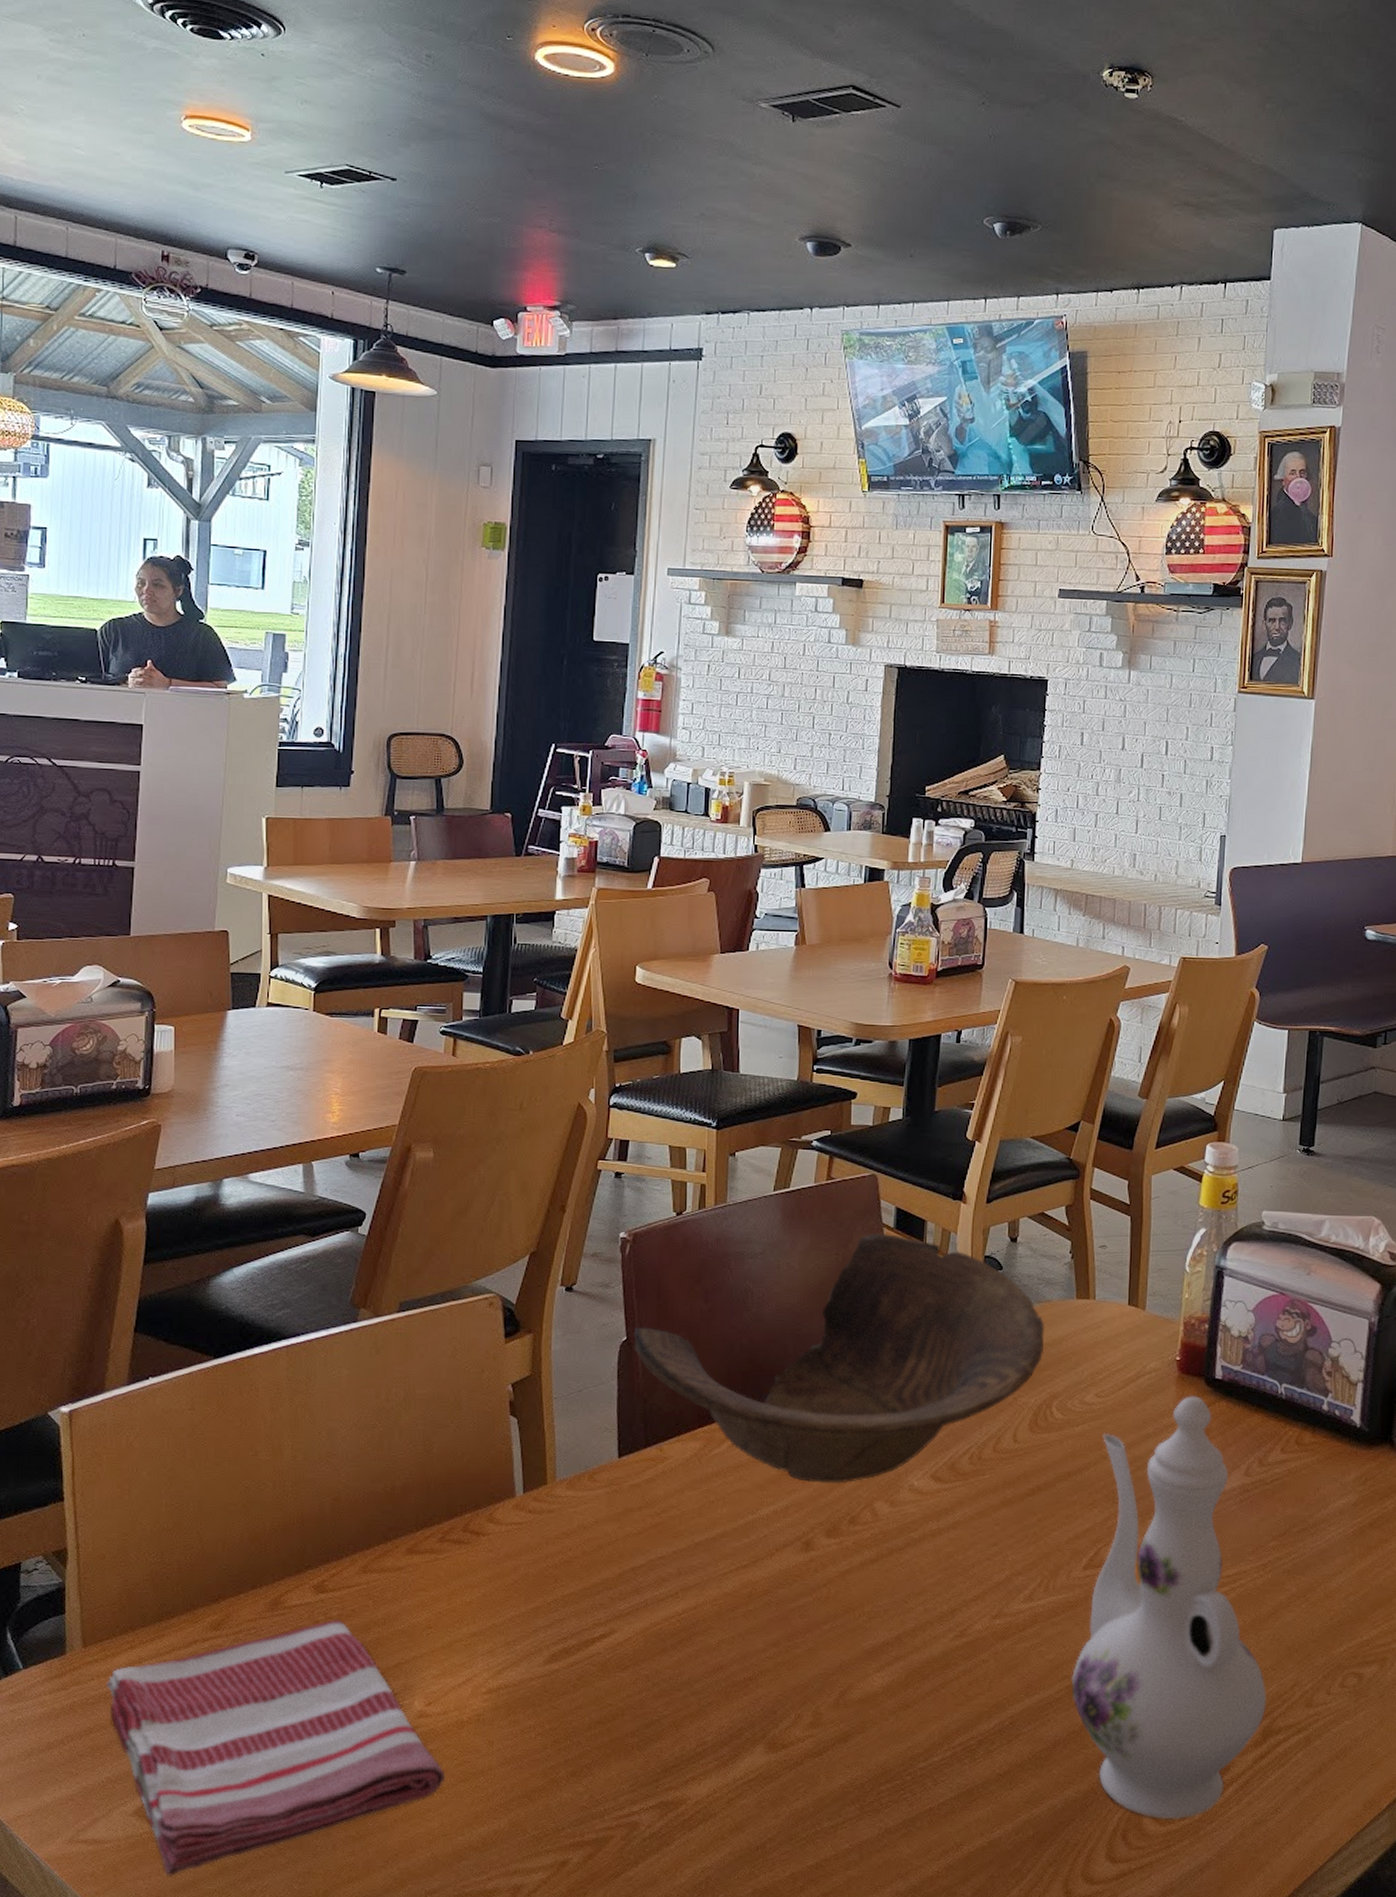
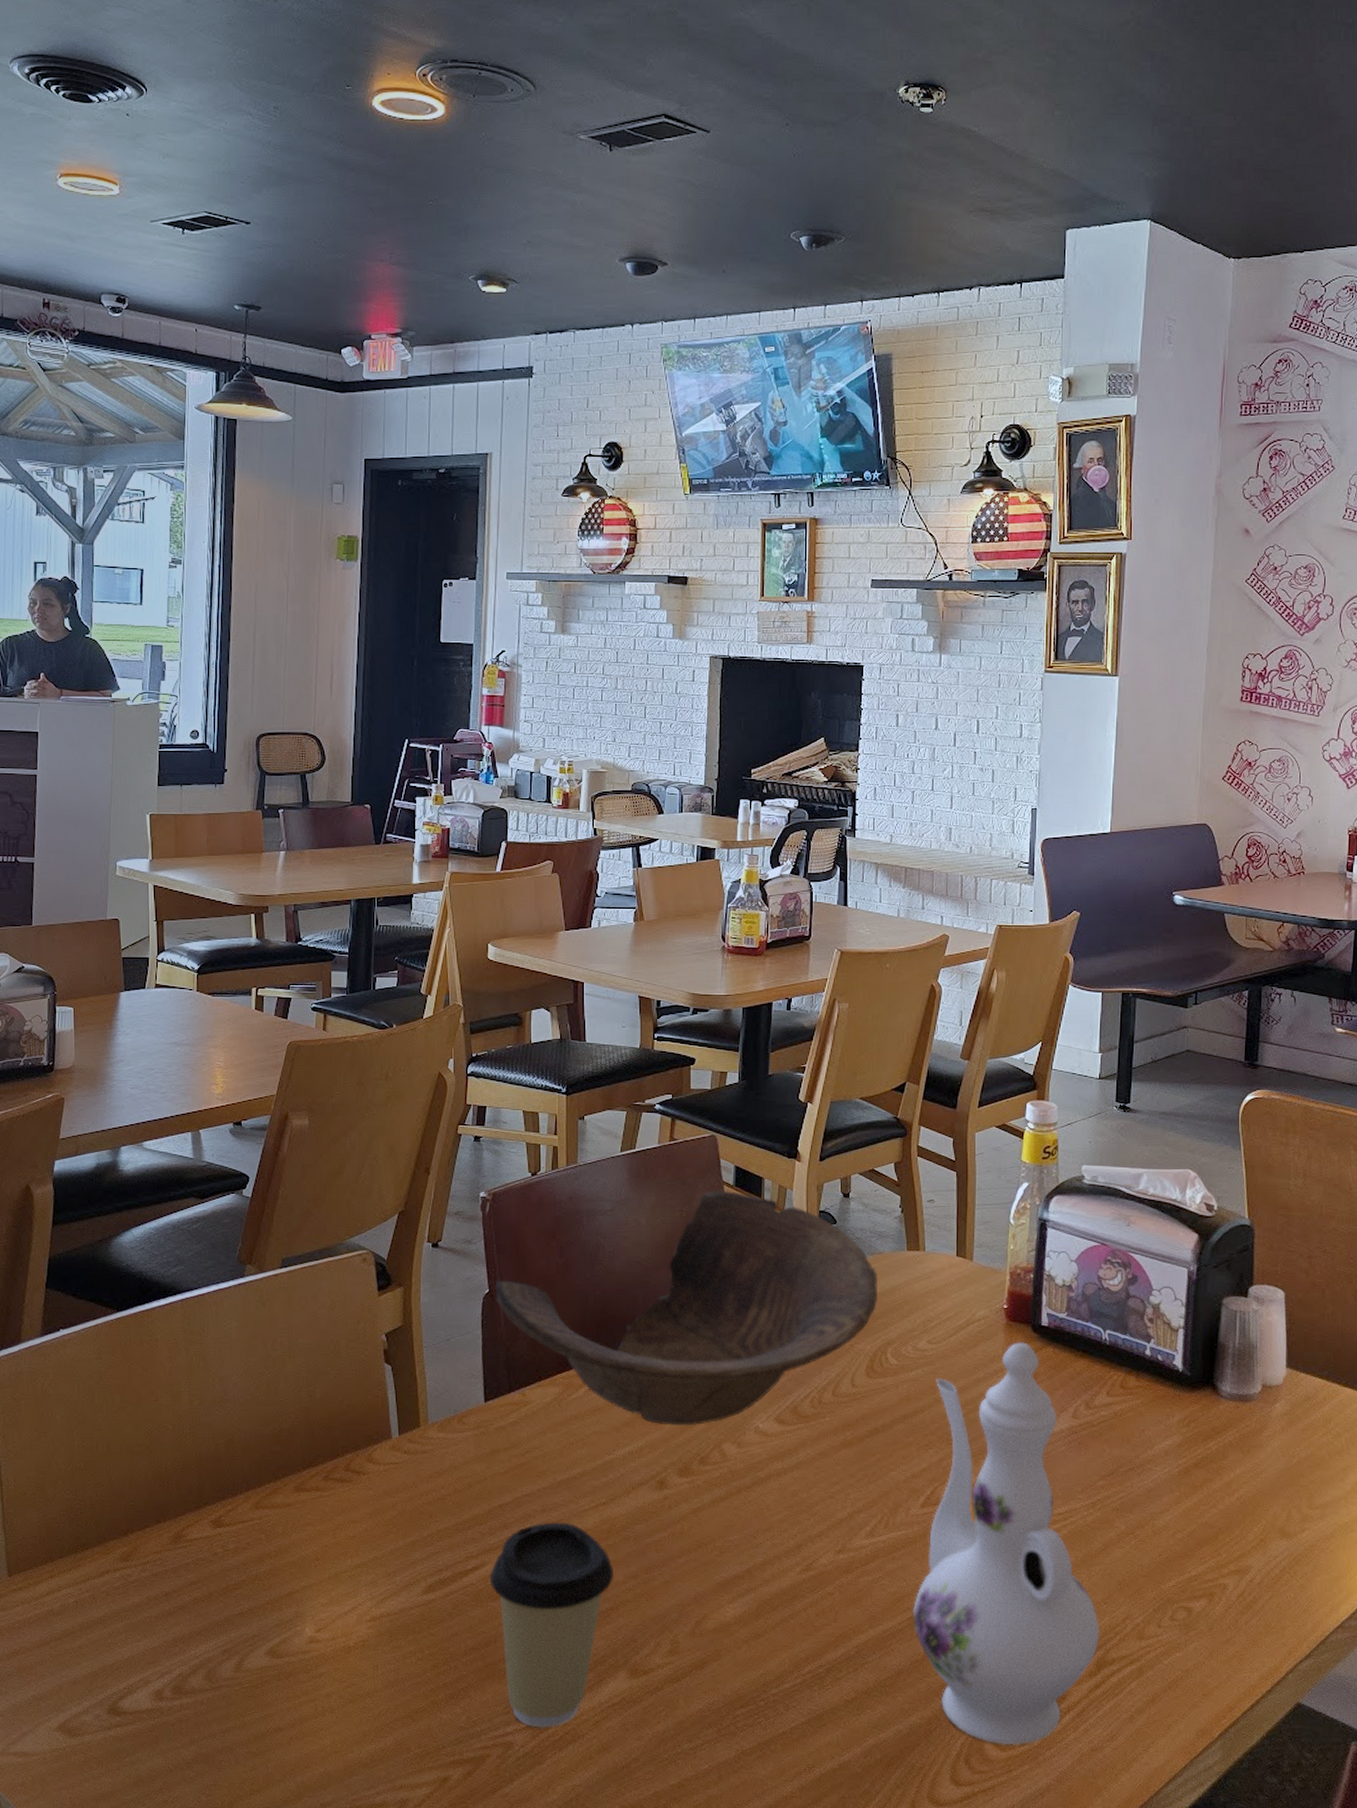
dish towel: present [107,1618,445,1876] -> none [30,1551,335,1786]
coffee cup: none [618,1586,753,1807] -> present [489,1522,613,1728]

